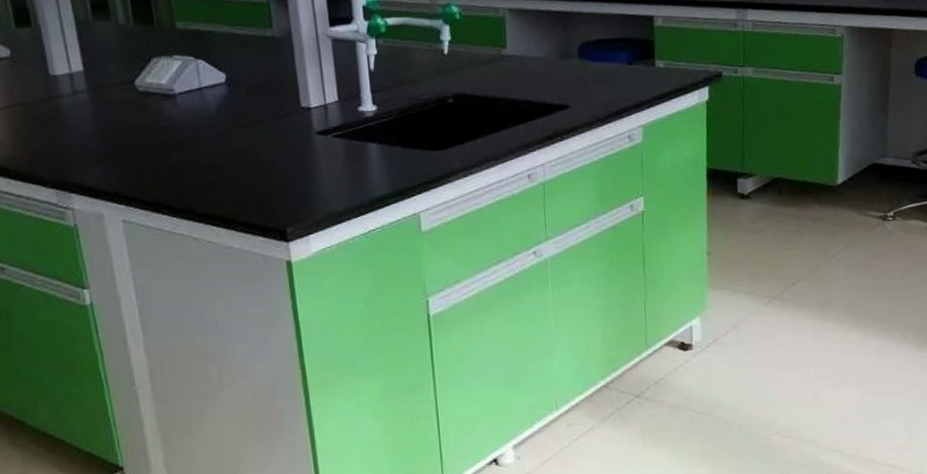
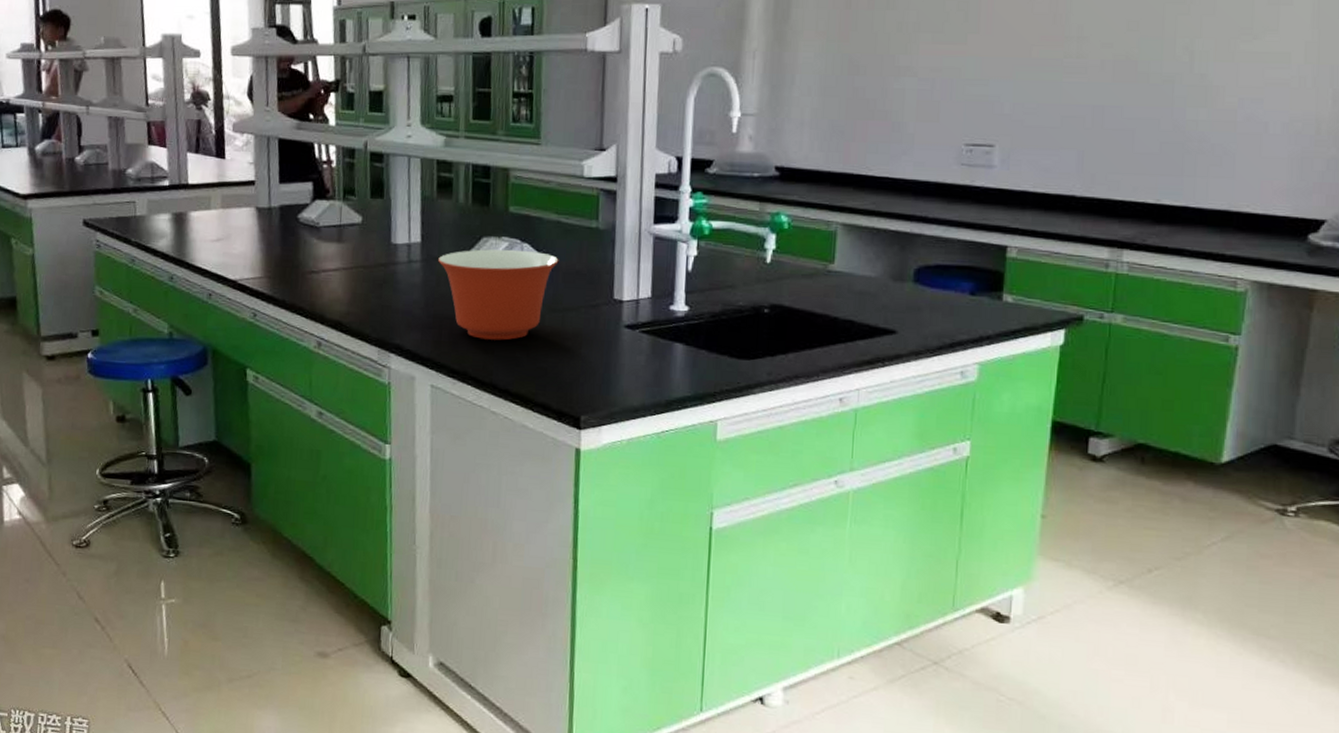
mixing bowl: none [107,67,239,166] -> present [438,249,559,341]

